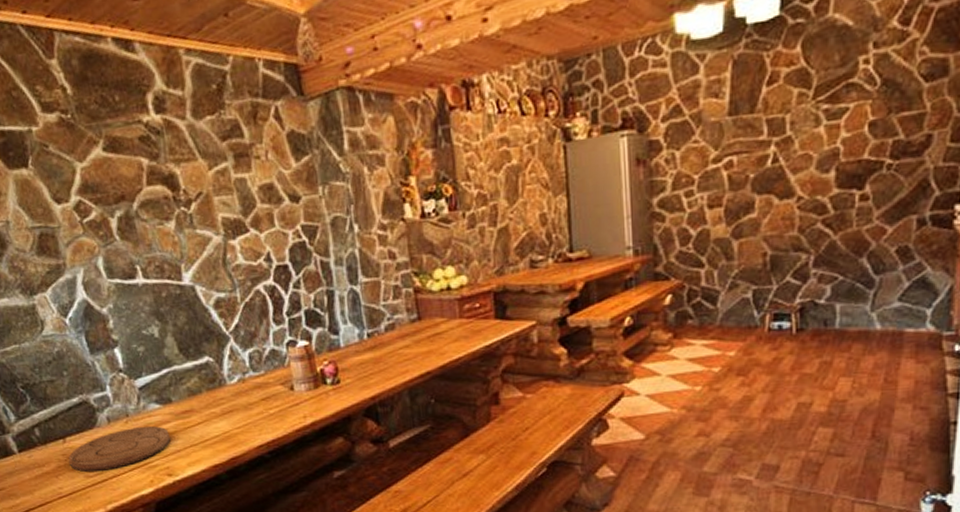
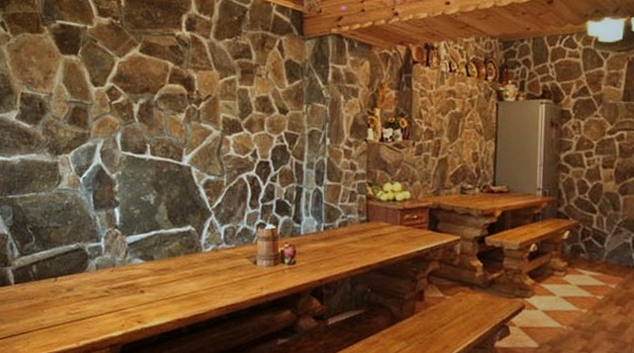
cutting board: present [68,425,171,473] -> none [55,276,146,311]

